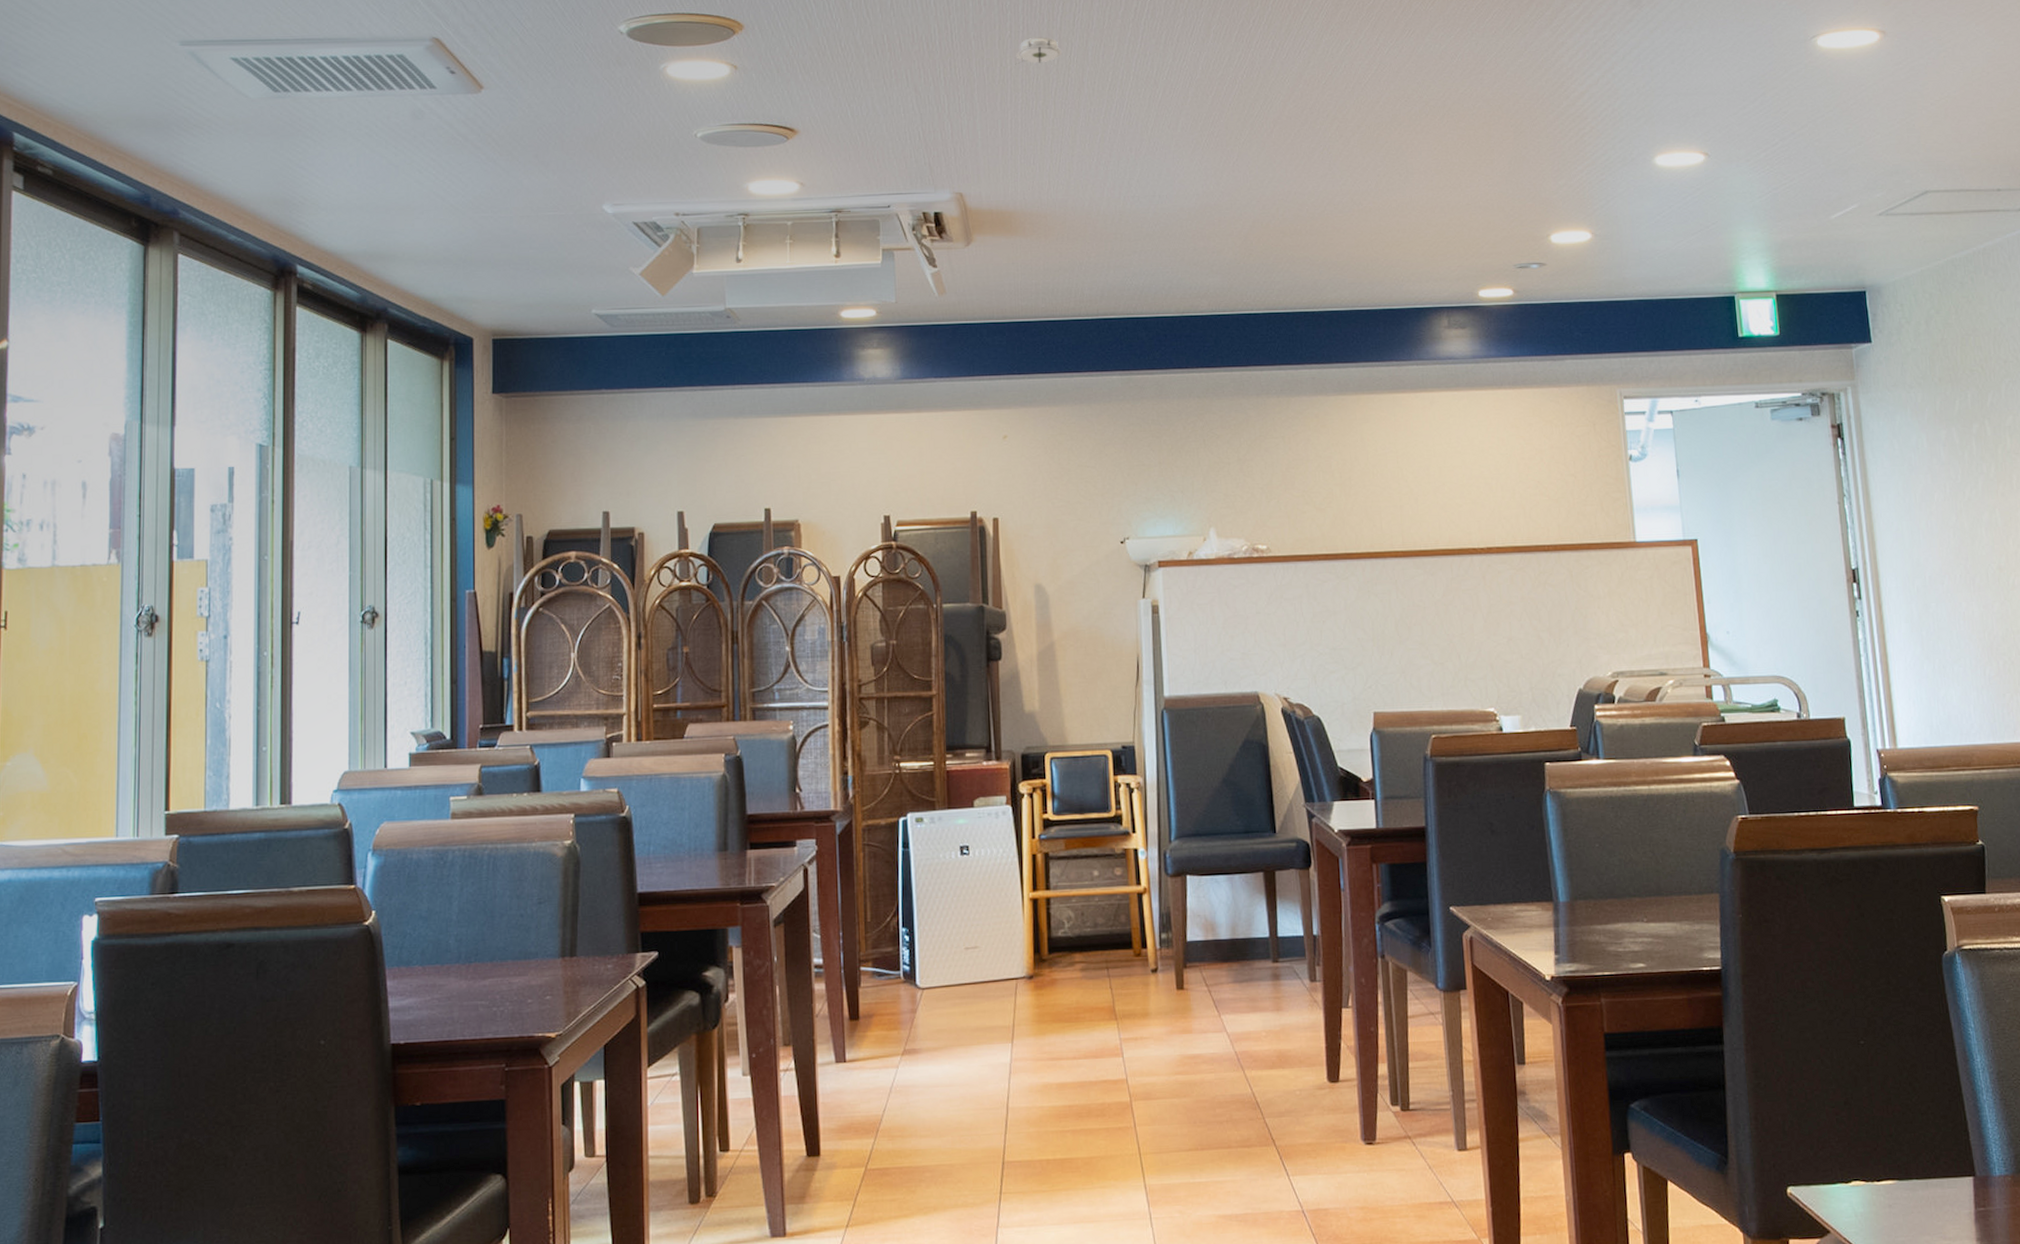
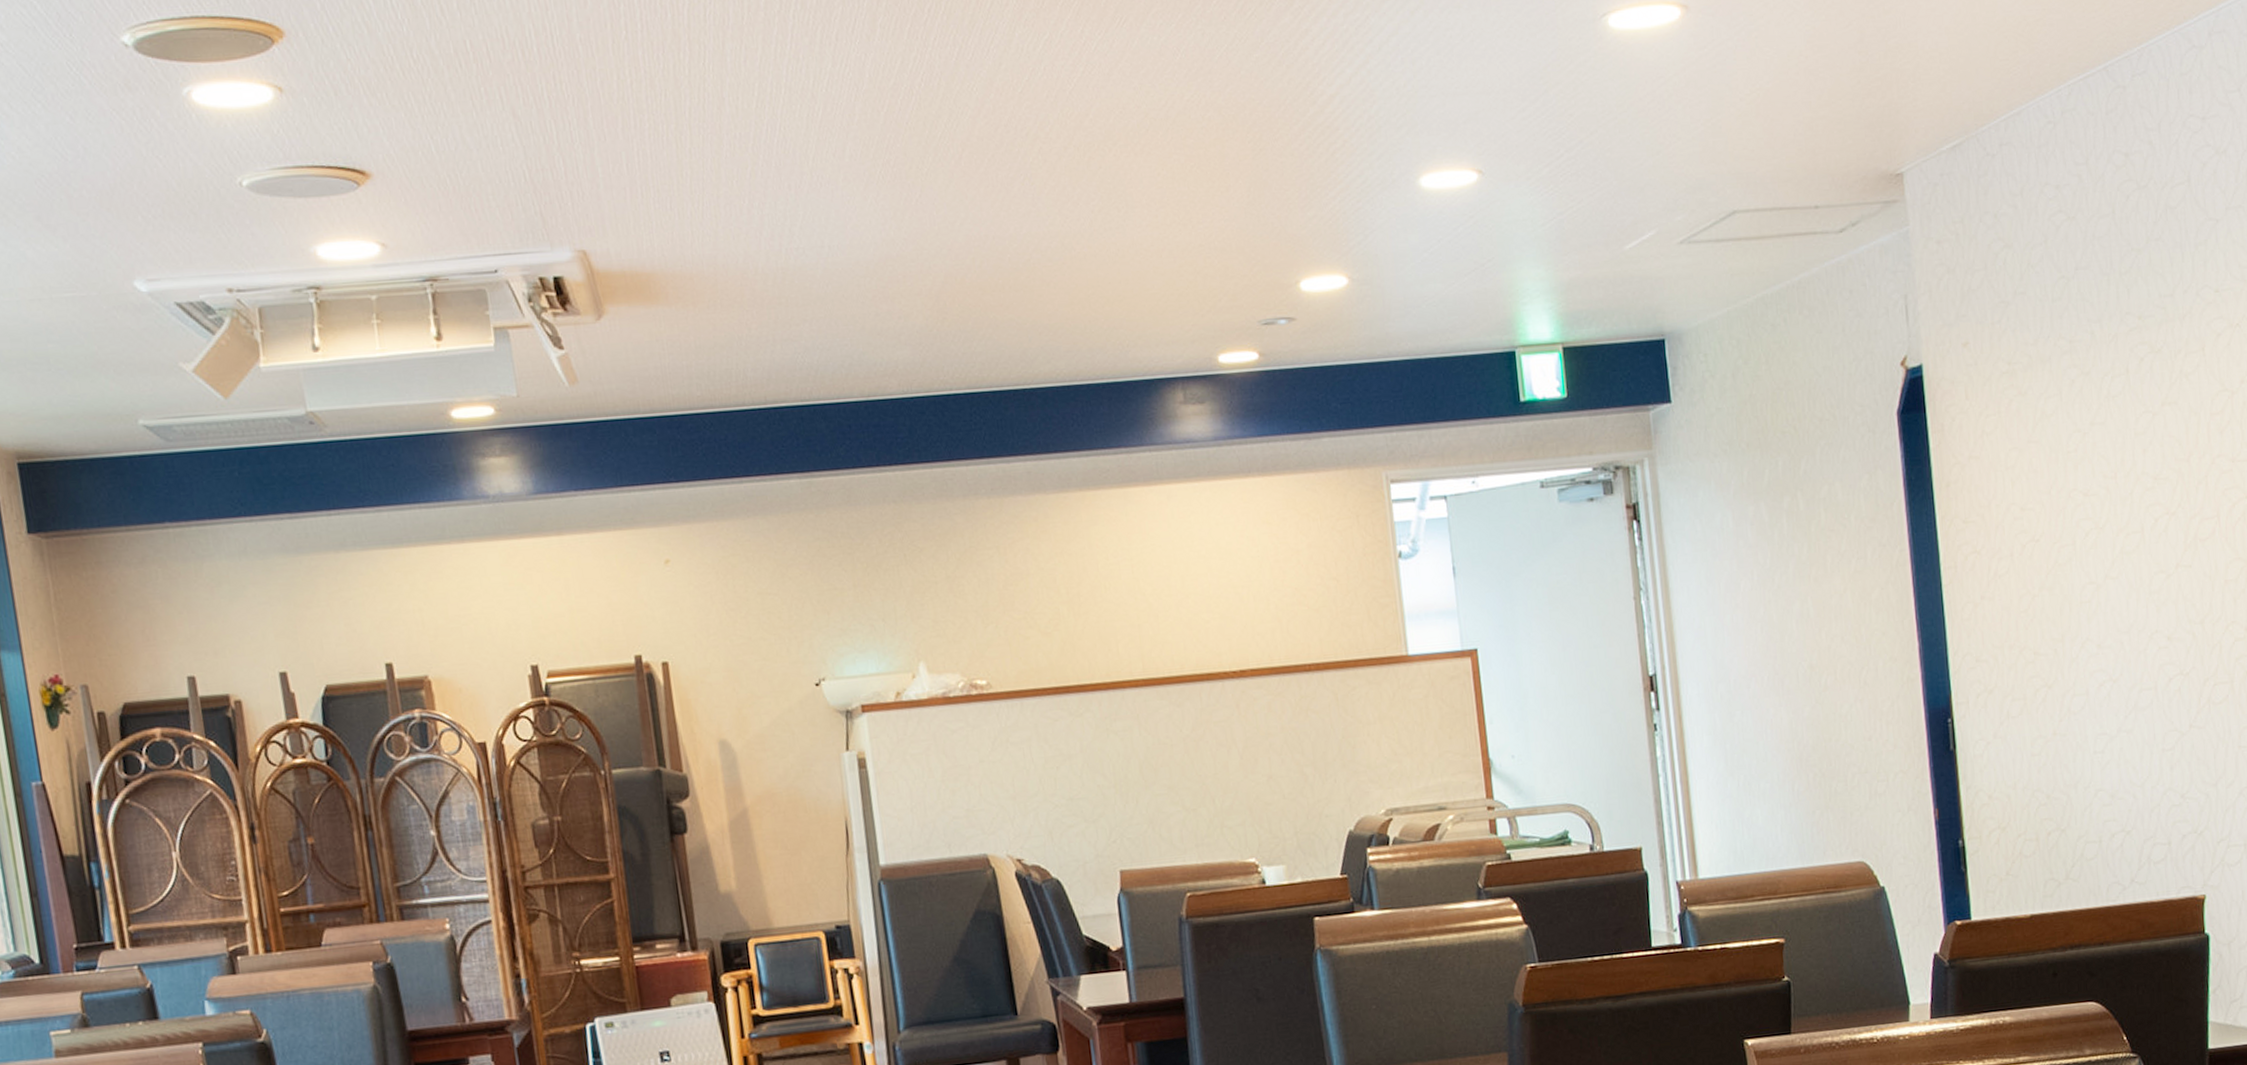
smoke detector: present [1015,37,1063,65] -> none [636,38,695,77]

